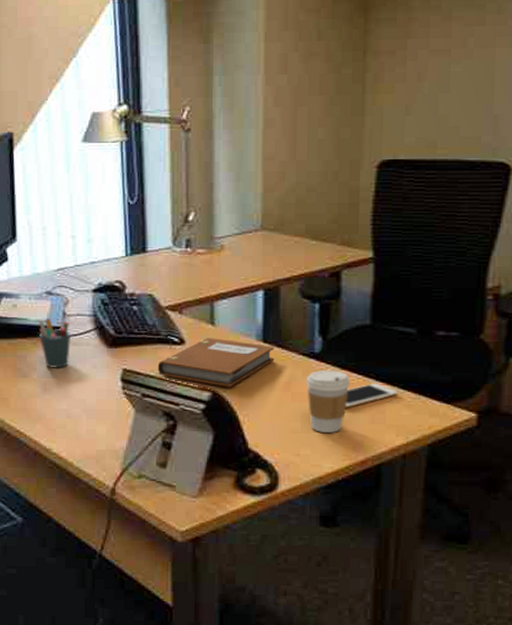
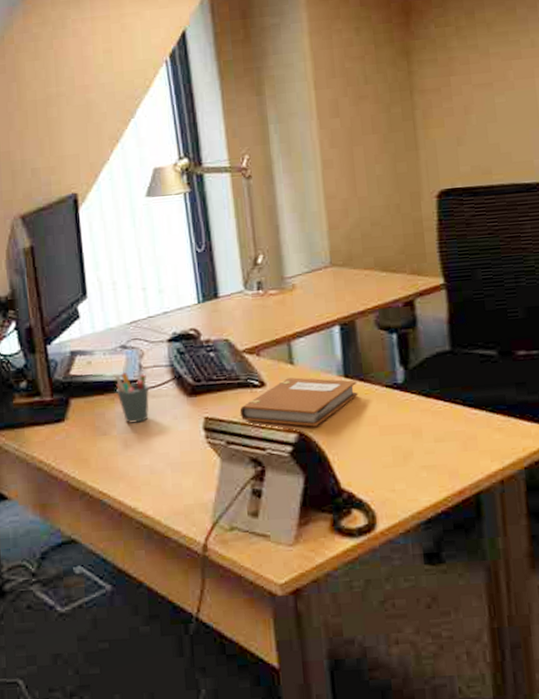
coffee cup: present [306,370,351,433] -> none [392,399,438,465]
cell phone: present [346,383,398,408] -> none [435,408,487,437]

